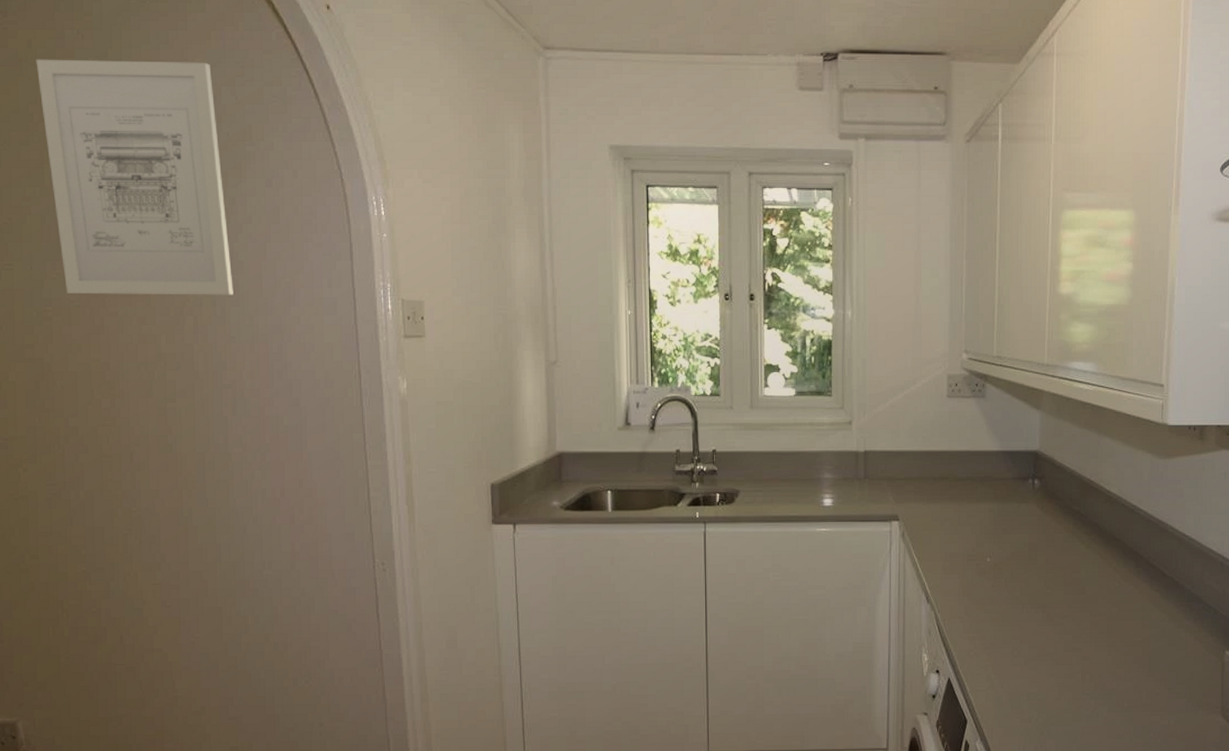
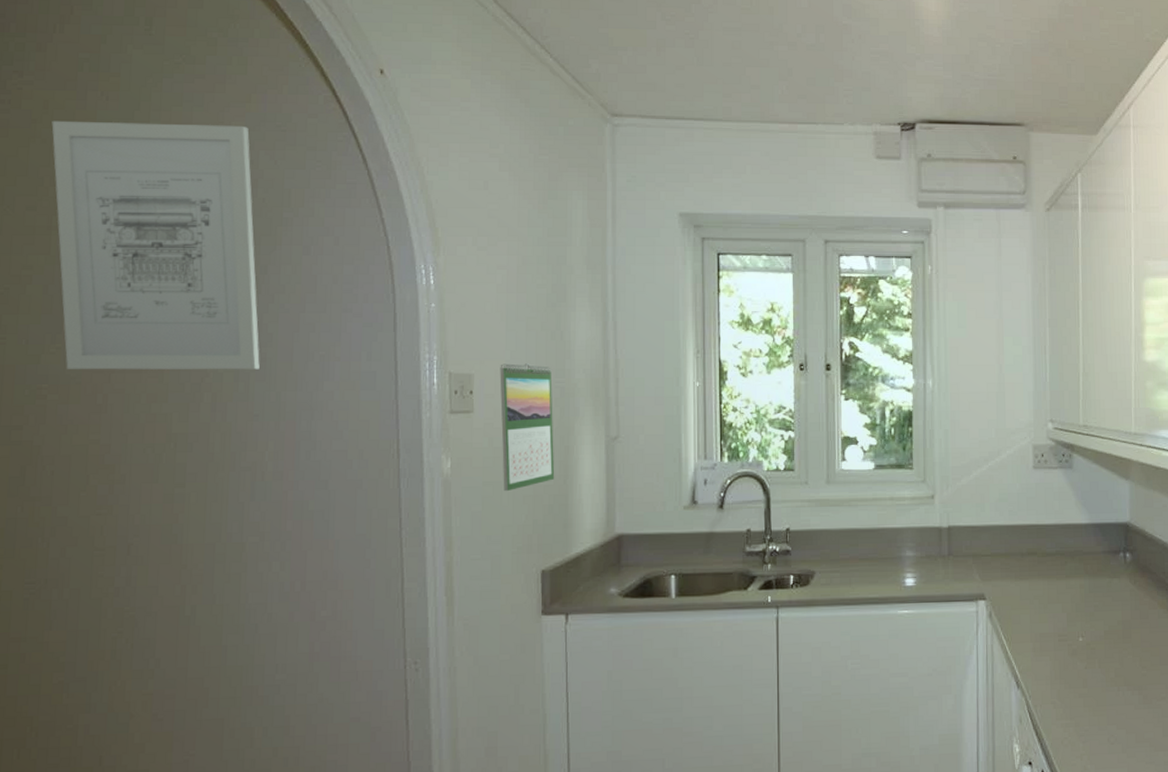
calendar: none [447,291,500,411] -> present [500,363,555,492]

